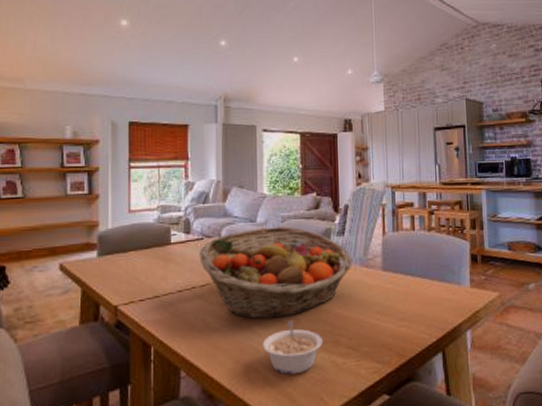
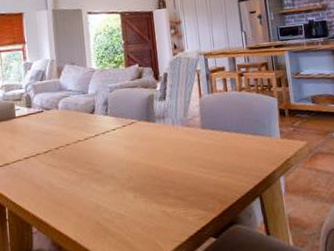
fruit basket: present [199,226,352,319] -> none [40,95,174,178]
legume: present [262,320,324,375] -> none [101,177,154,225]

